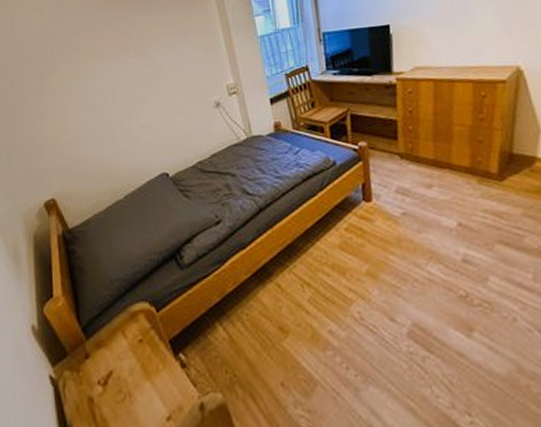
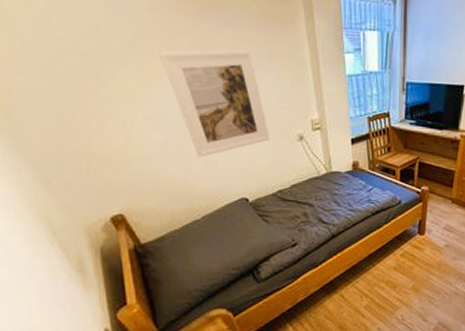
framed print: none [90,31,187,136] -> present [159,50,269,158]

